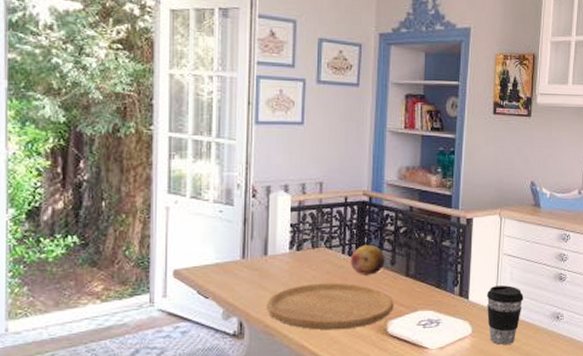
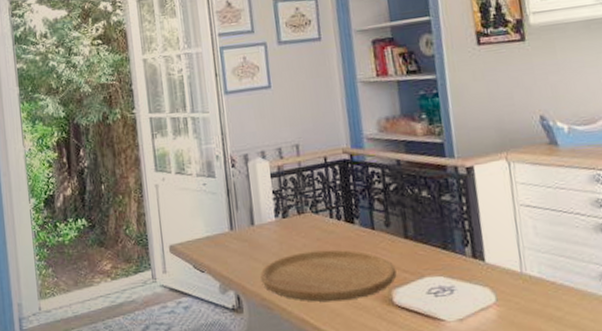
fruit: present [350,244,385,275] -> none [339,205,379,240]
coffee cup: present [486,285,524,345] -> none [506,242,557,315]

